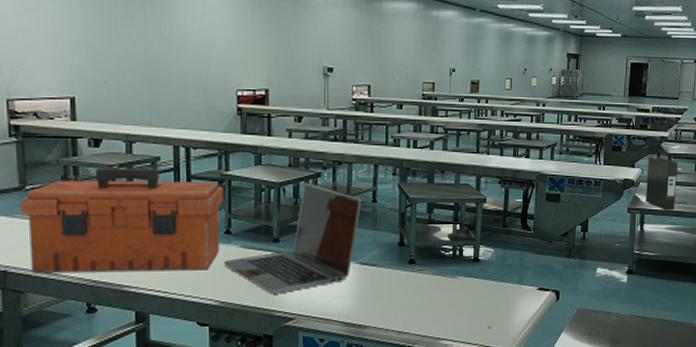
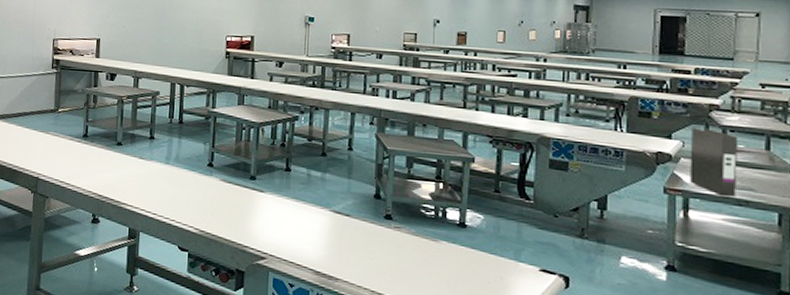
toolbox: present [21,168,224,273] -> none [53,98,210,198]
laptop: present [224,183,361,294] -> none [205,125,336,231]

